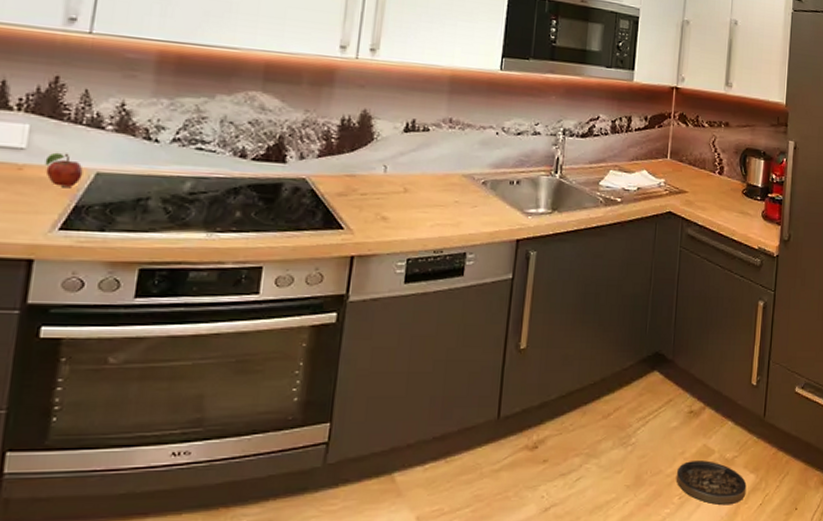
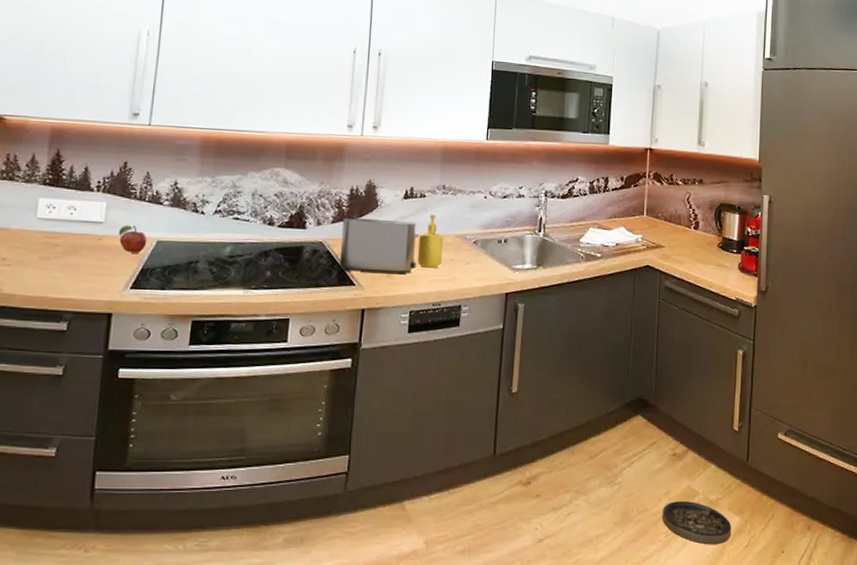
toaster: none [325,151,421,218] -> present [339,217,420,275]
soap dispenser: none [417,150,448,211] -> present [417,214,443,268]

